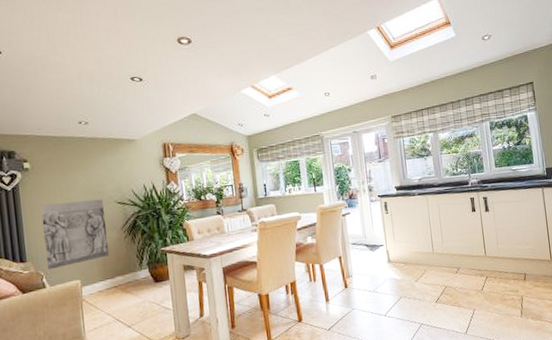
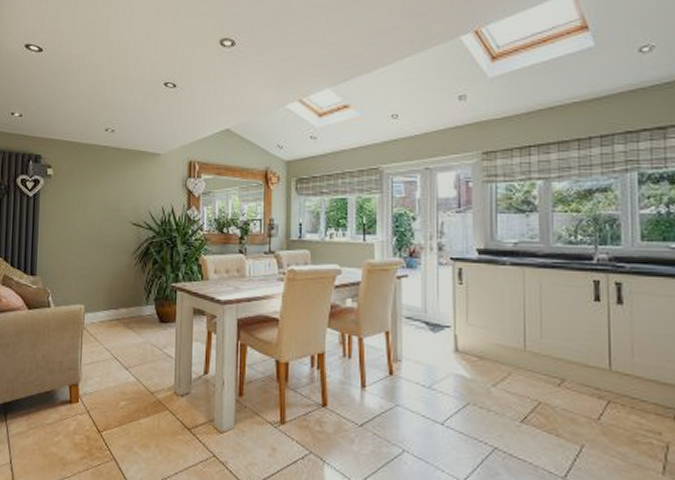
wall relief: present [40,199,110,270] -> none [54,216,119,288]

